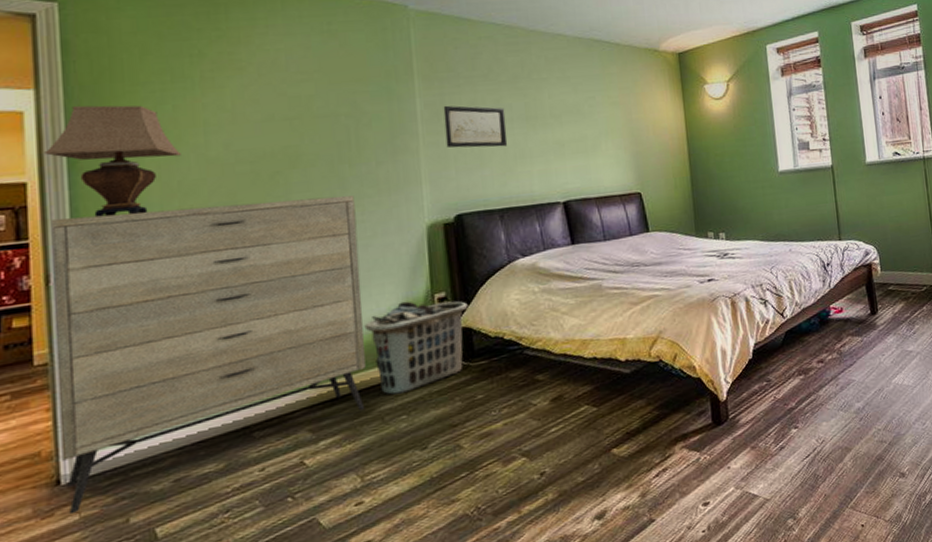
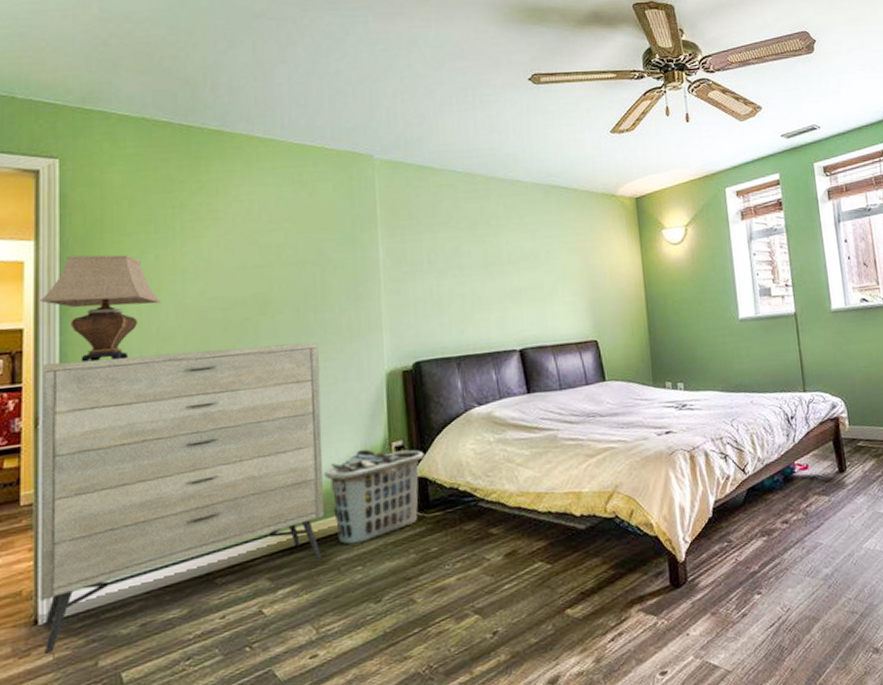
wall art: present [443,105,508,148] -> none [404,252,466,295]

